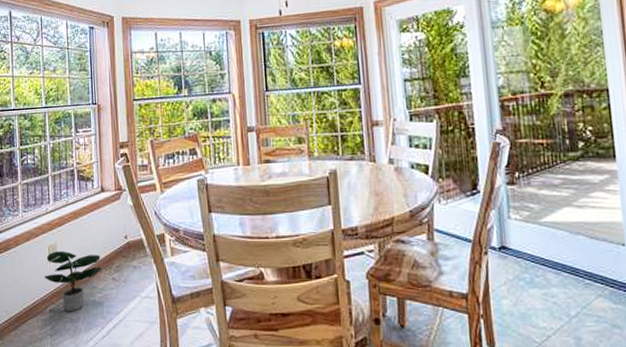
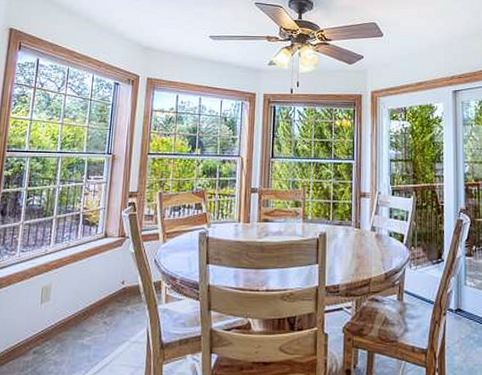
potted plant: present [44,251,103,312] -> none [33,292,95,354]

